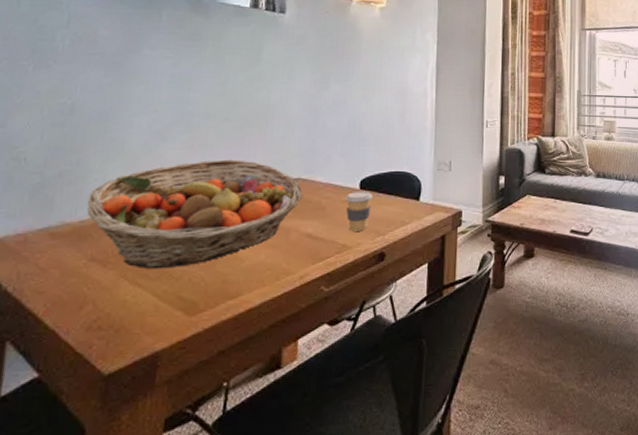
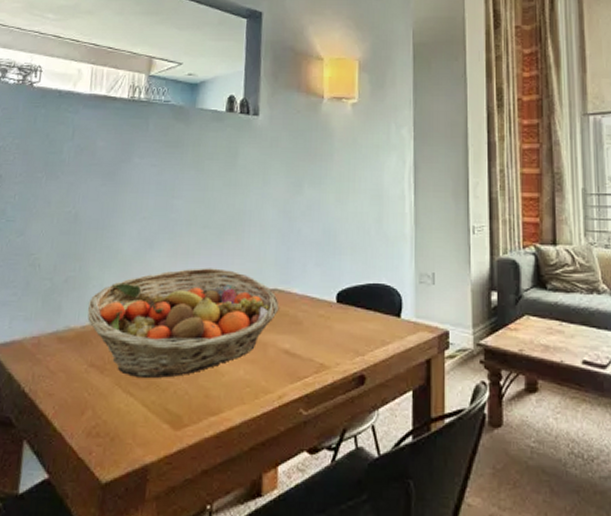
coffee cup: present [345,191,374,231] -> none [322,304,351,350]

